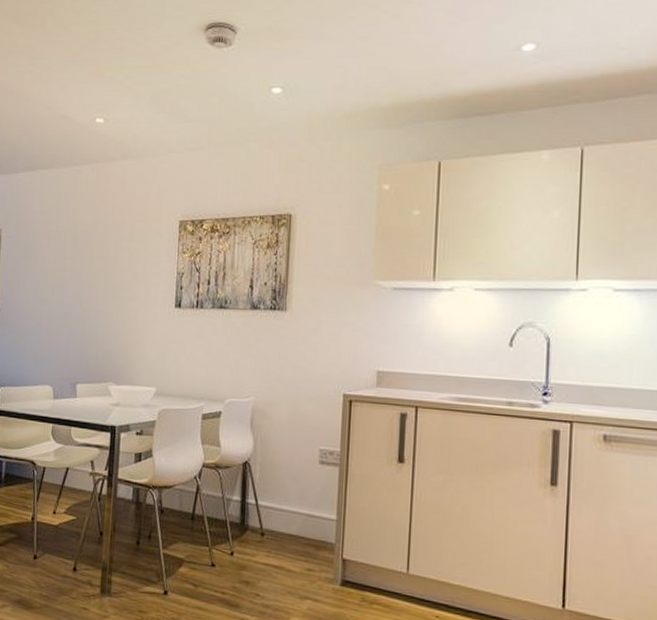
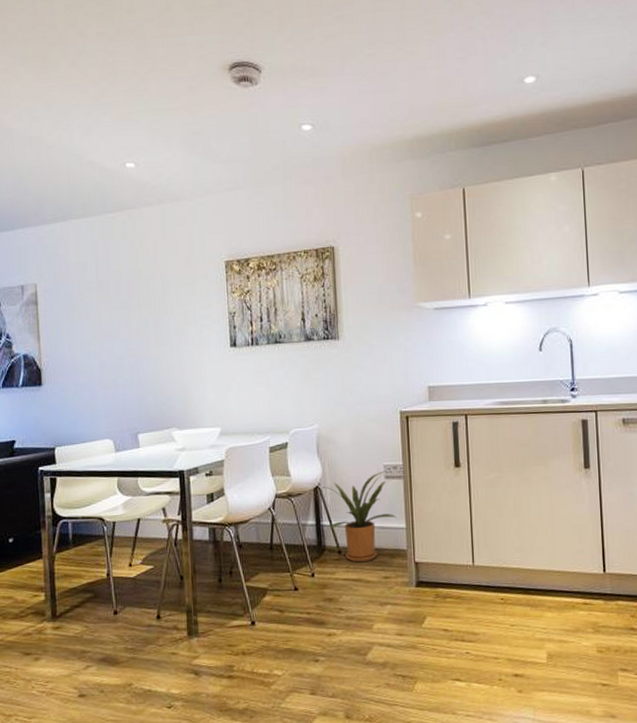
house plant: none [252,455,327,550] -> present [322,470,396,563]

